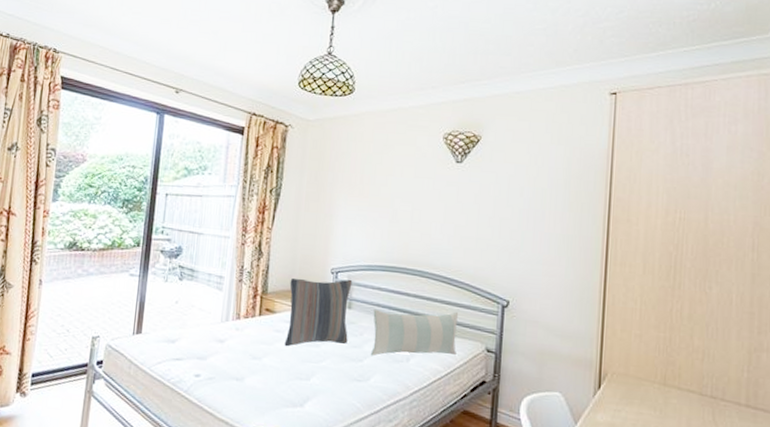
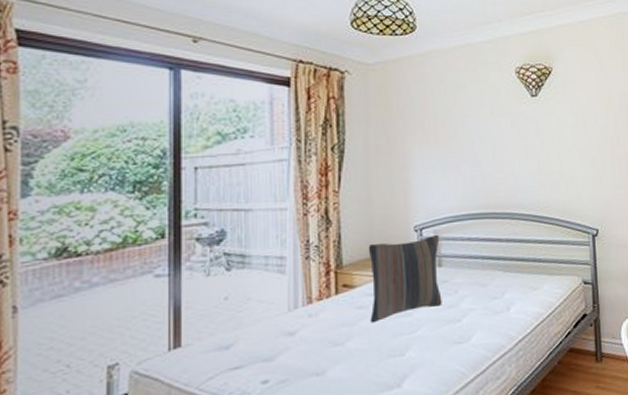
pillow: present [371,308,459,356] -> none [466,249,555,313]

